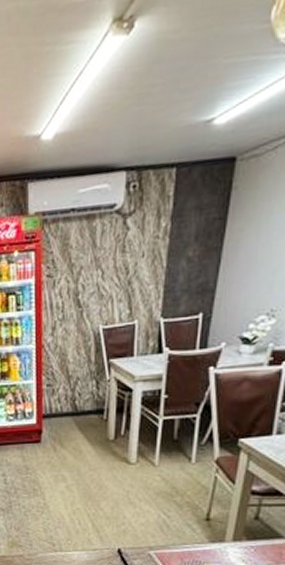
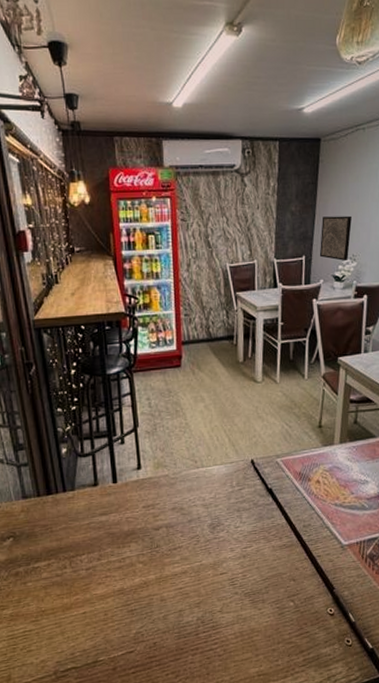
wall art: none [222,258,274,318] -> present [319,215,352,261]

